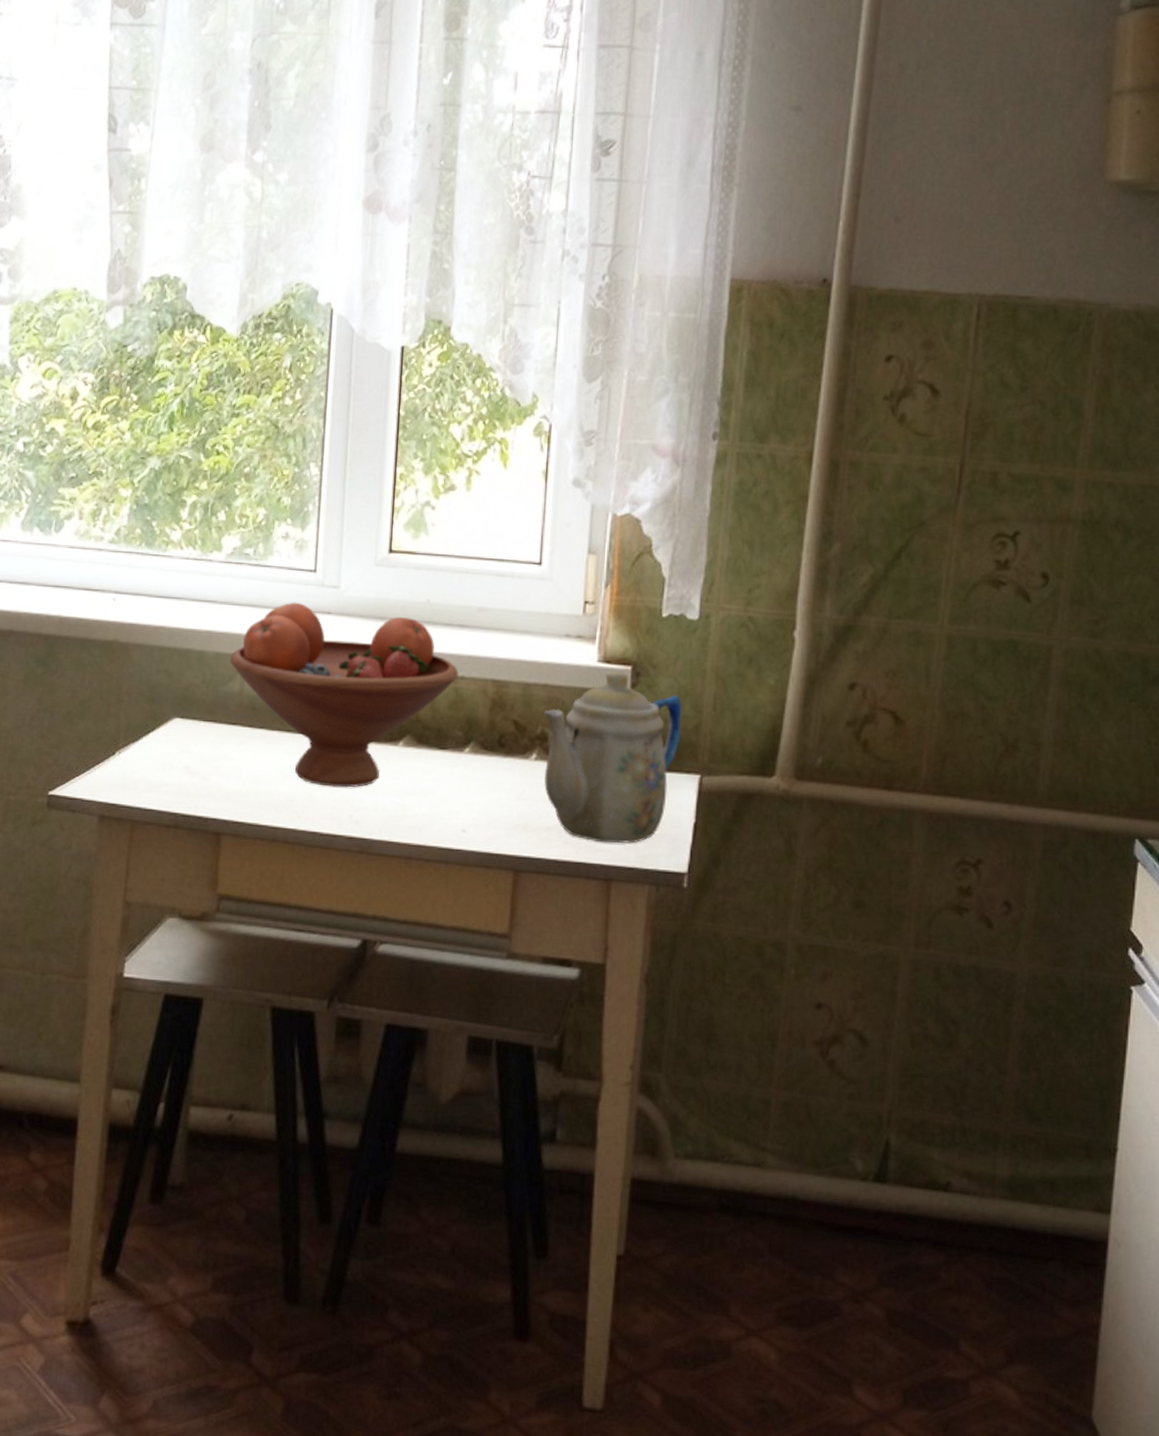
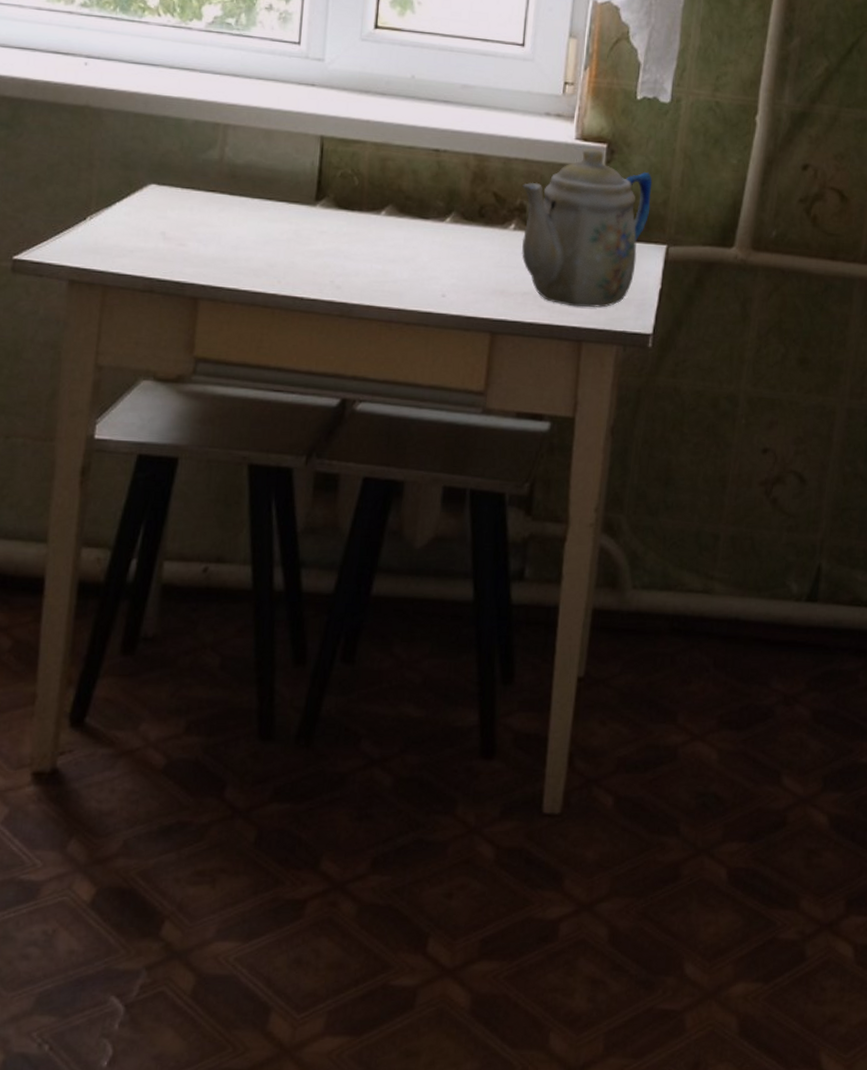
fruit bowl: present [229,602,458,788] -> none [209,73,441,255]

